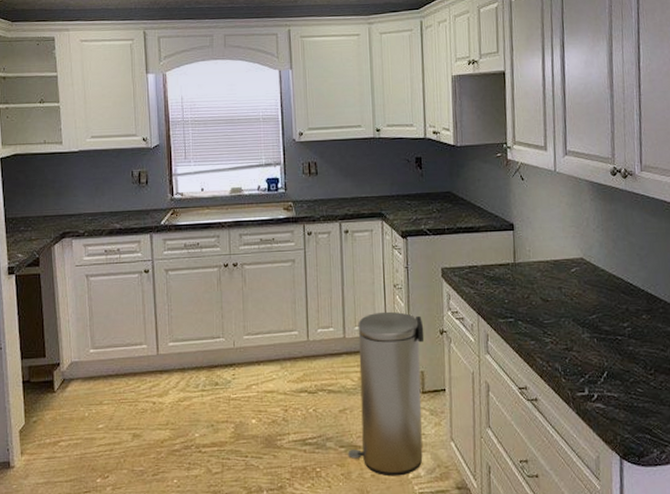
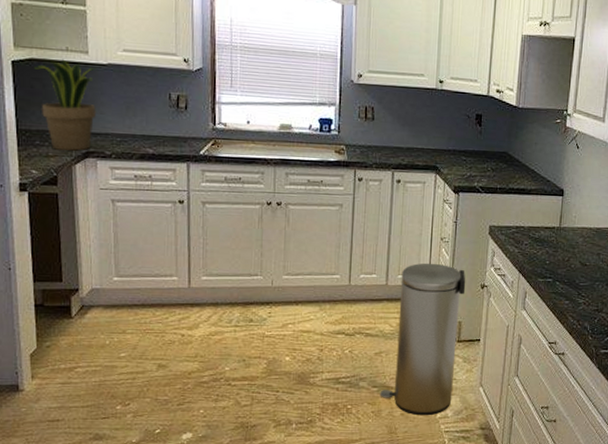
potted plant: none [18,151,70,233] -> present [34,59,96,151]

